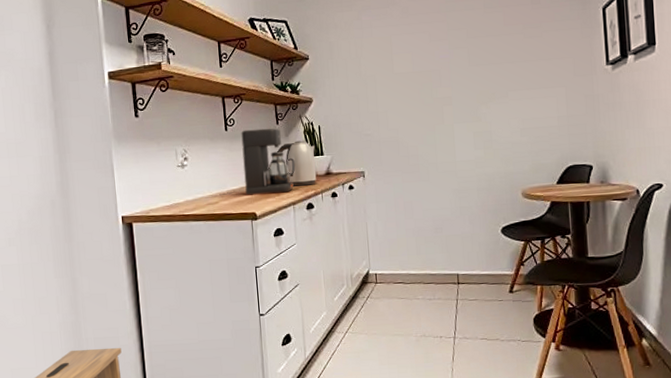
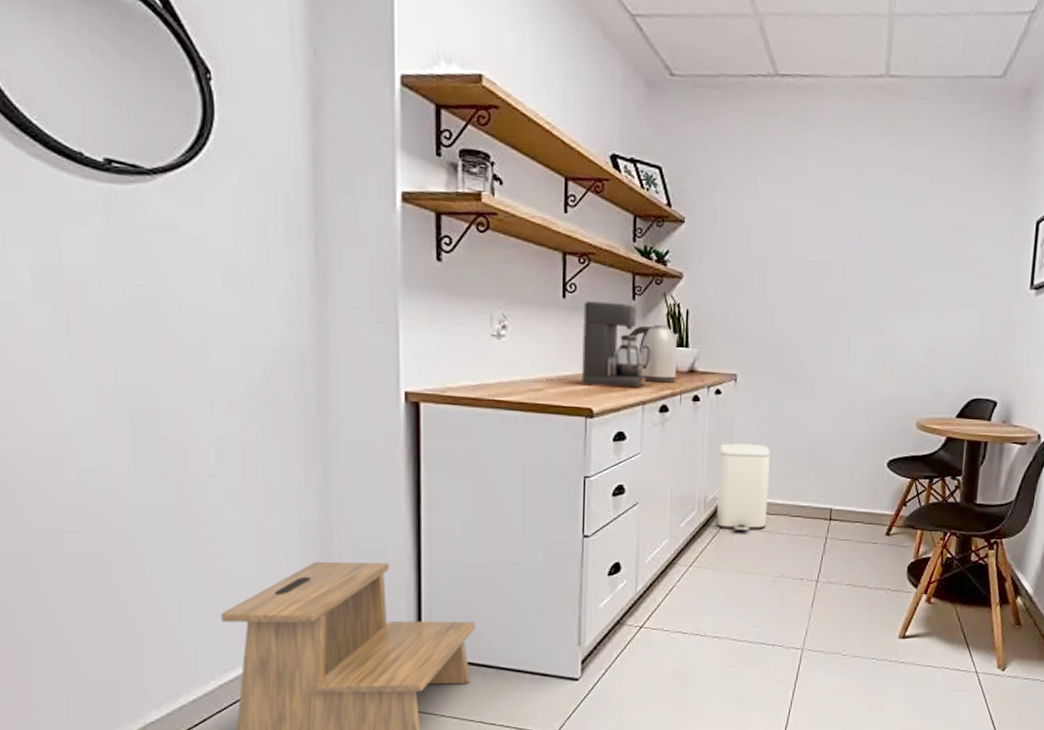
pedal bin: none [357,226,404,300] -> present [716,443,770,531]

